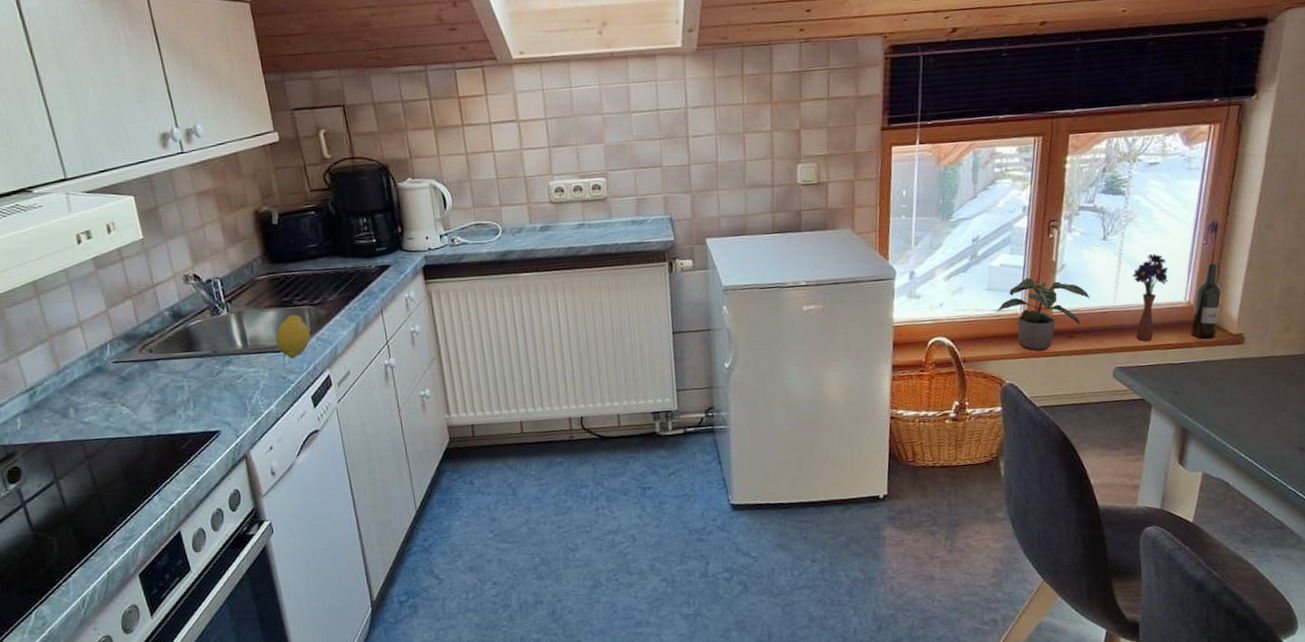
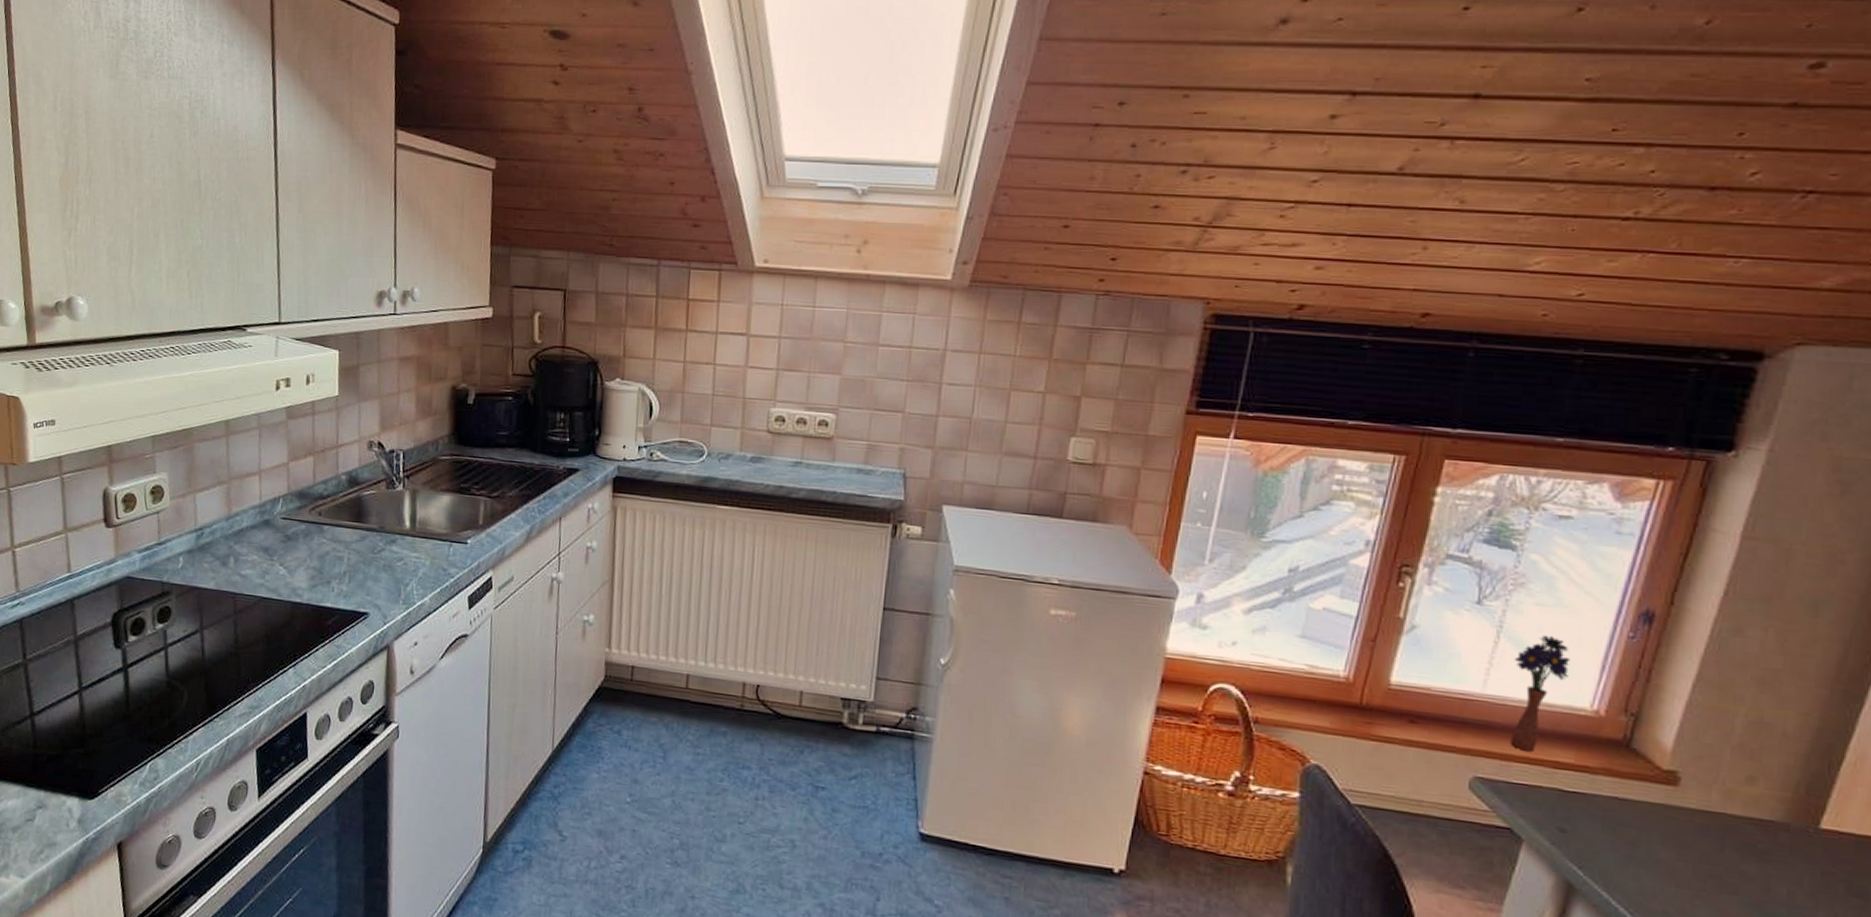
fruit: present [275,314,310,359] -> none [444,503,481,551]
potted plant: present [998,277,1090,352] -> none [1312,631,1448,733]
wine bottle: present [1191,263,1222,340] -> none [1596,665,1651,770]

